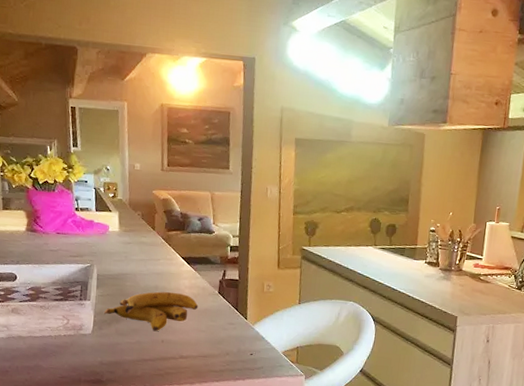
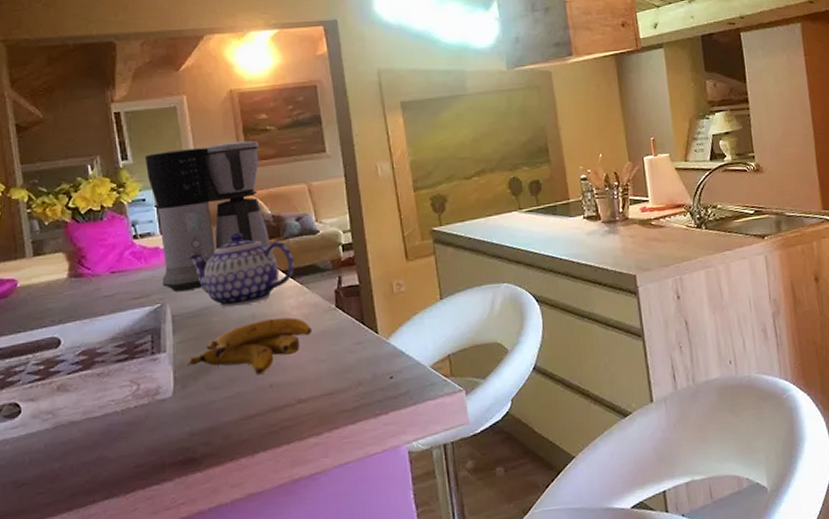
coffee maker: none [90,145,179,258] -> present [145,140,271,292]
teapot: none [113,221,192,278] -> present [187,233,294,308]

